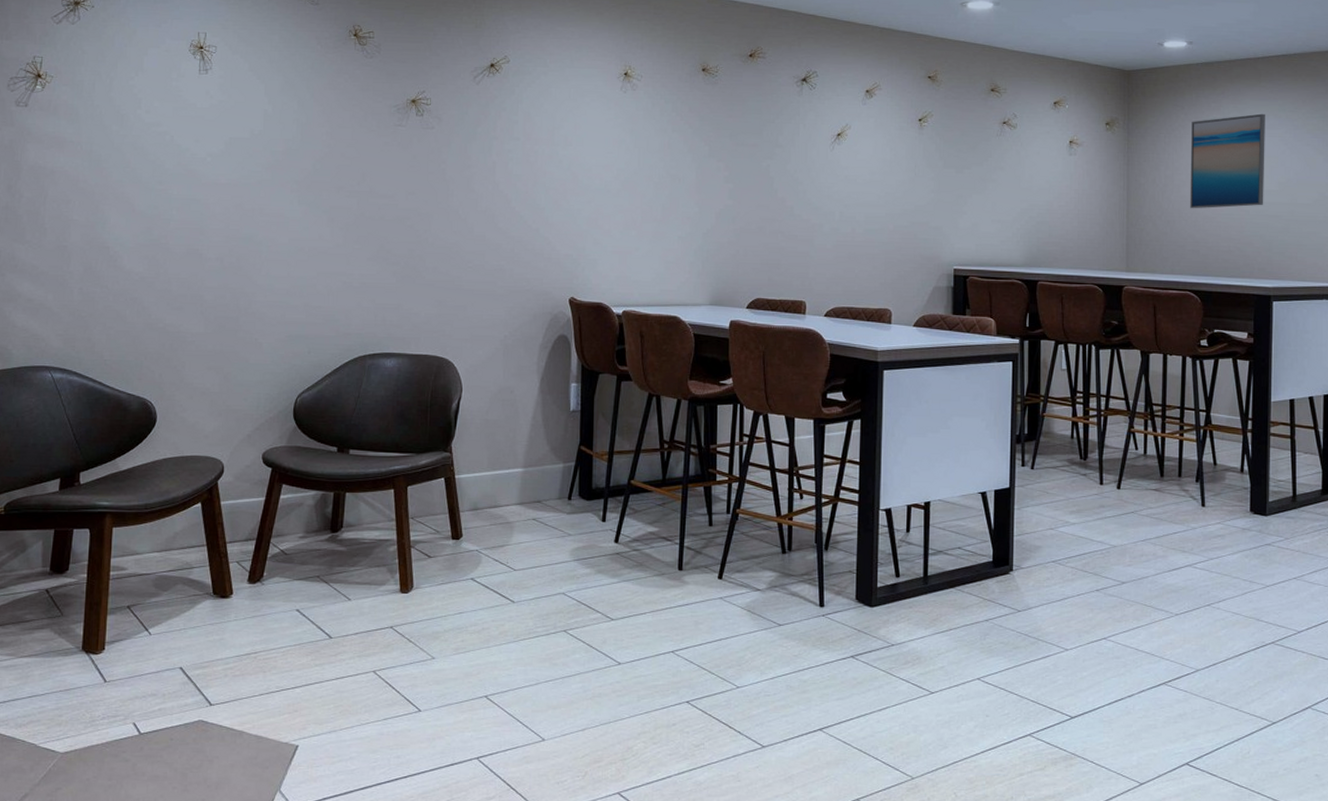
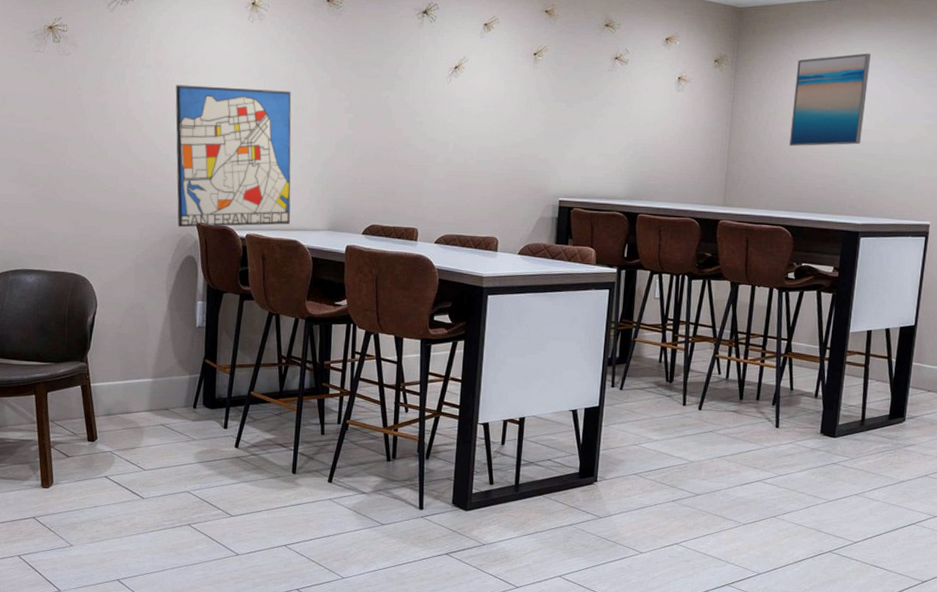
wall art: none [545,157,670,305] -> present [175,84,292,228]

